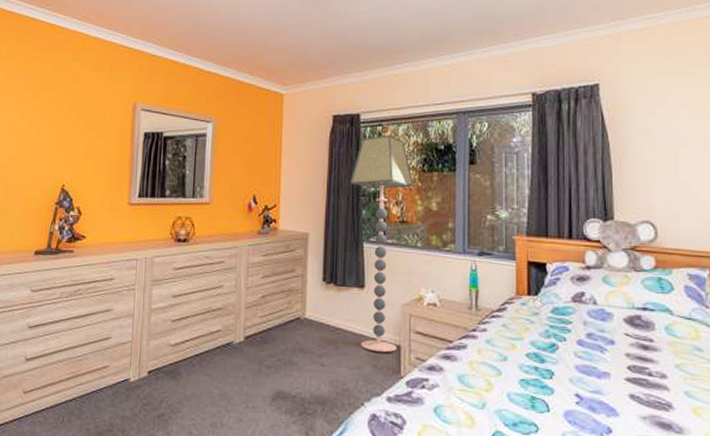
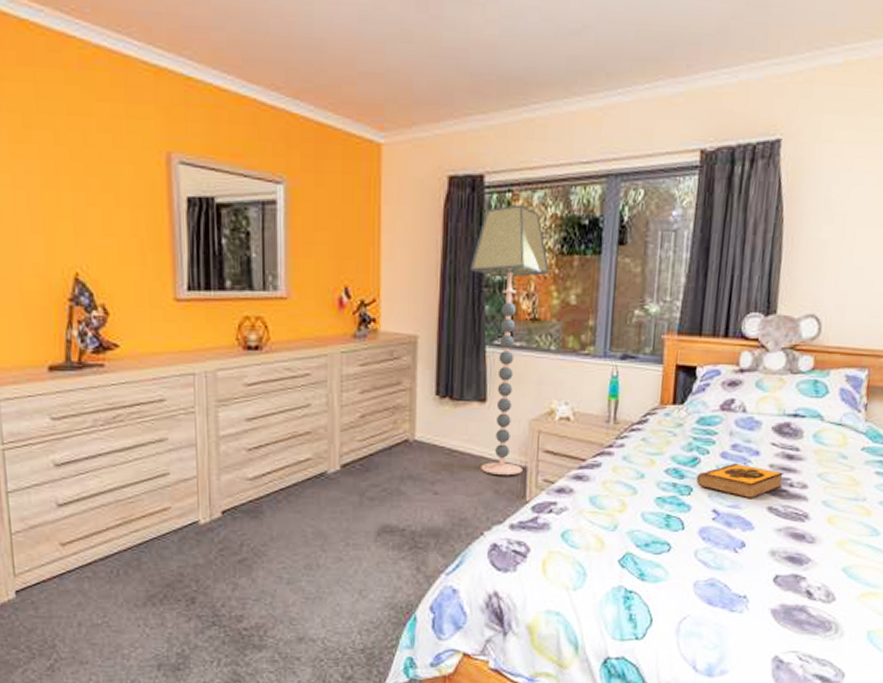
hardback book: none [557,350,642,386] -> present [696,462,785,499]

